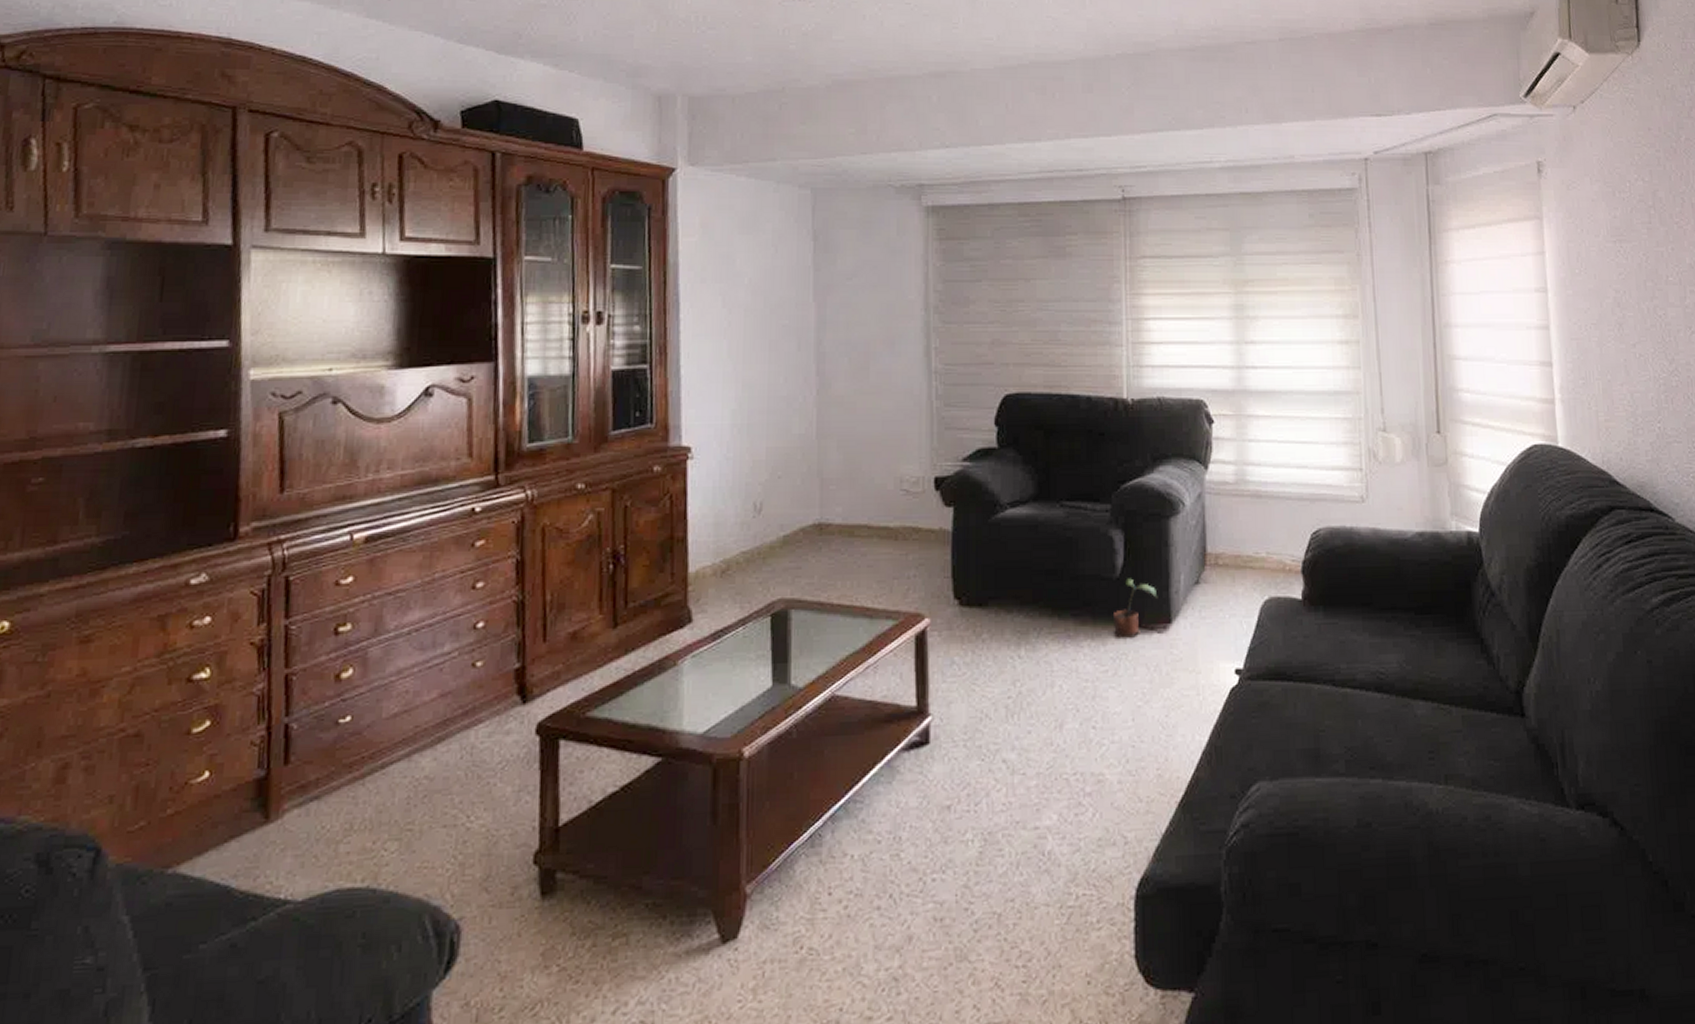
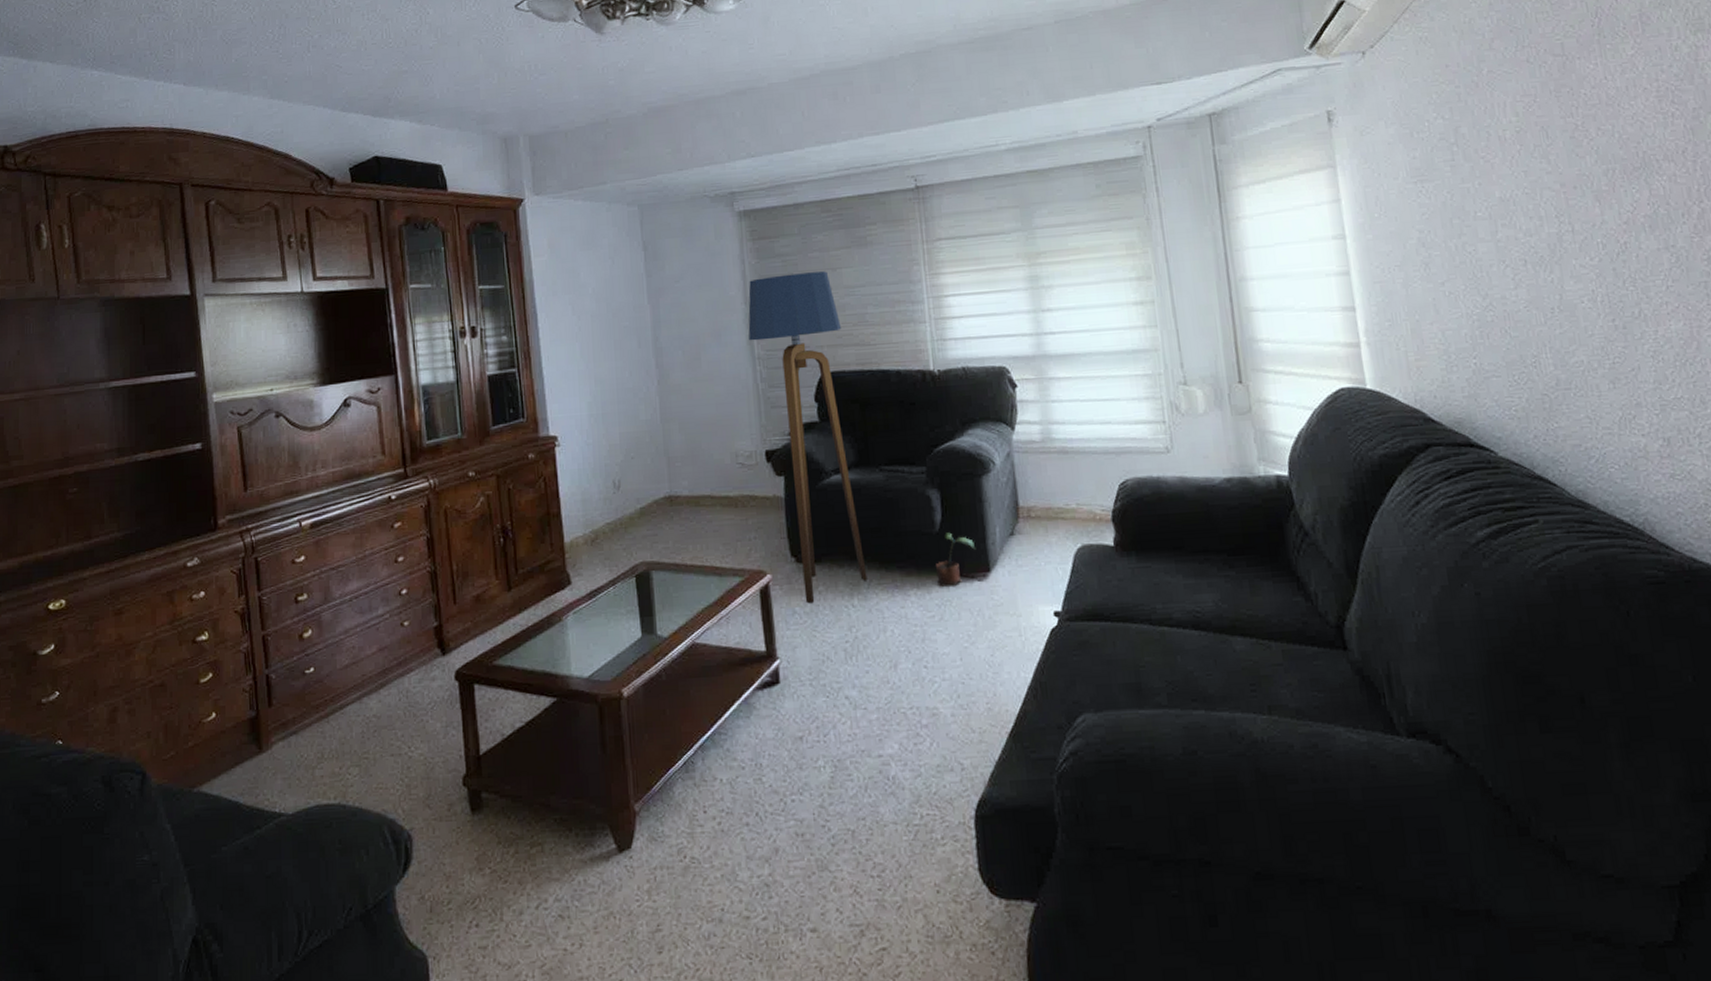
floor lamp: none [926,281,1037,652] -> present [748,271,867,603]

